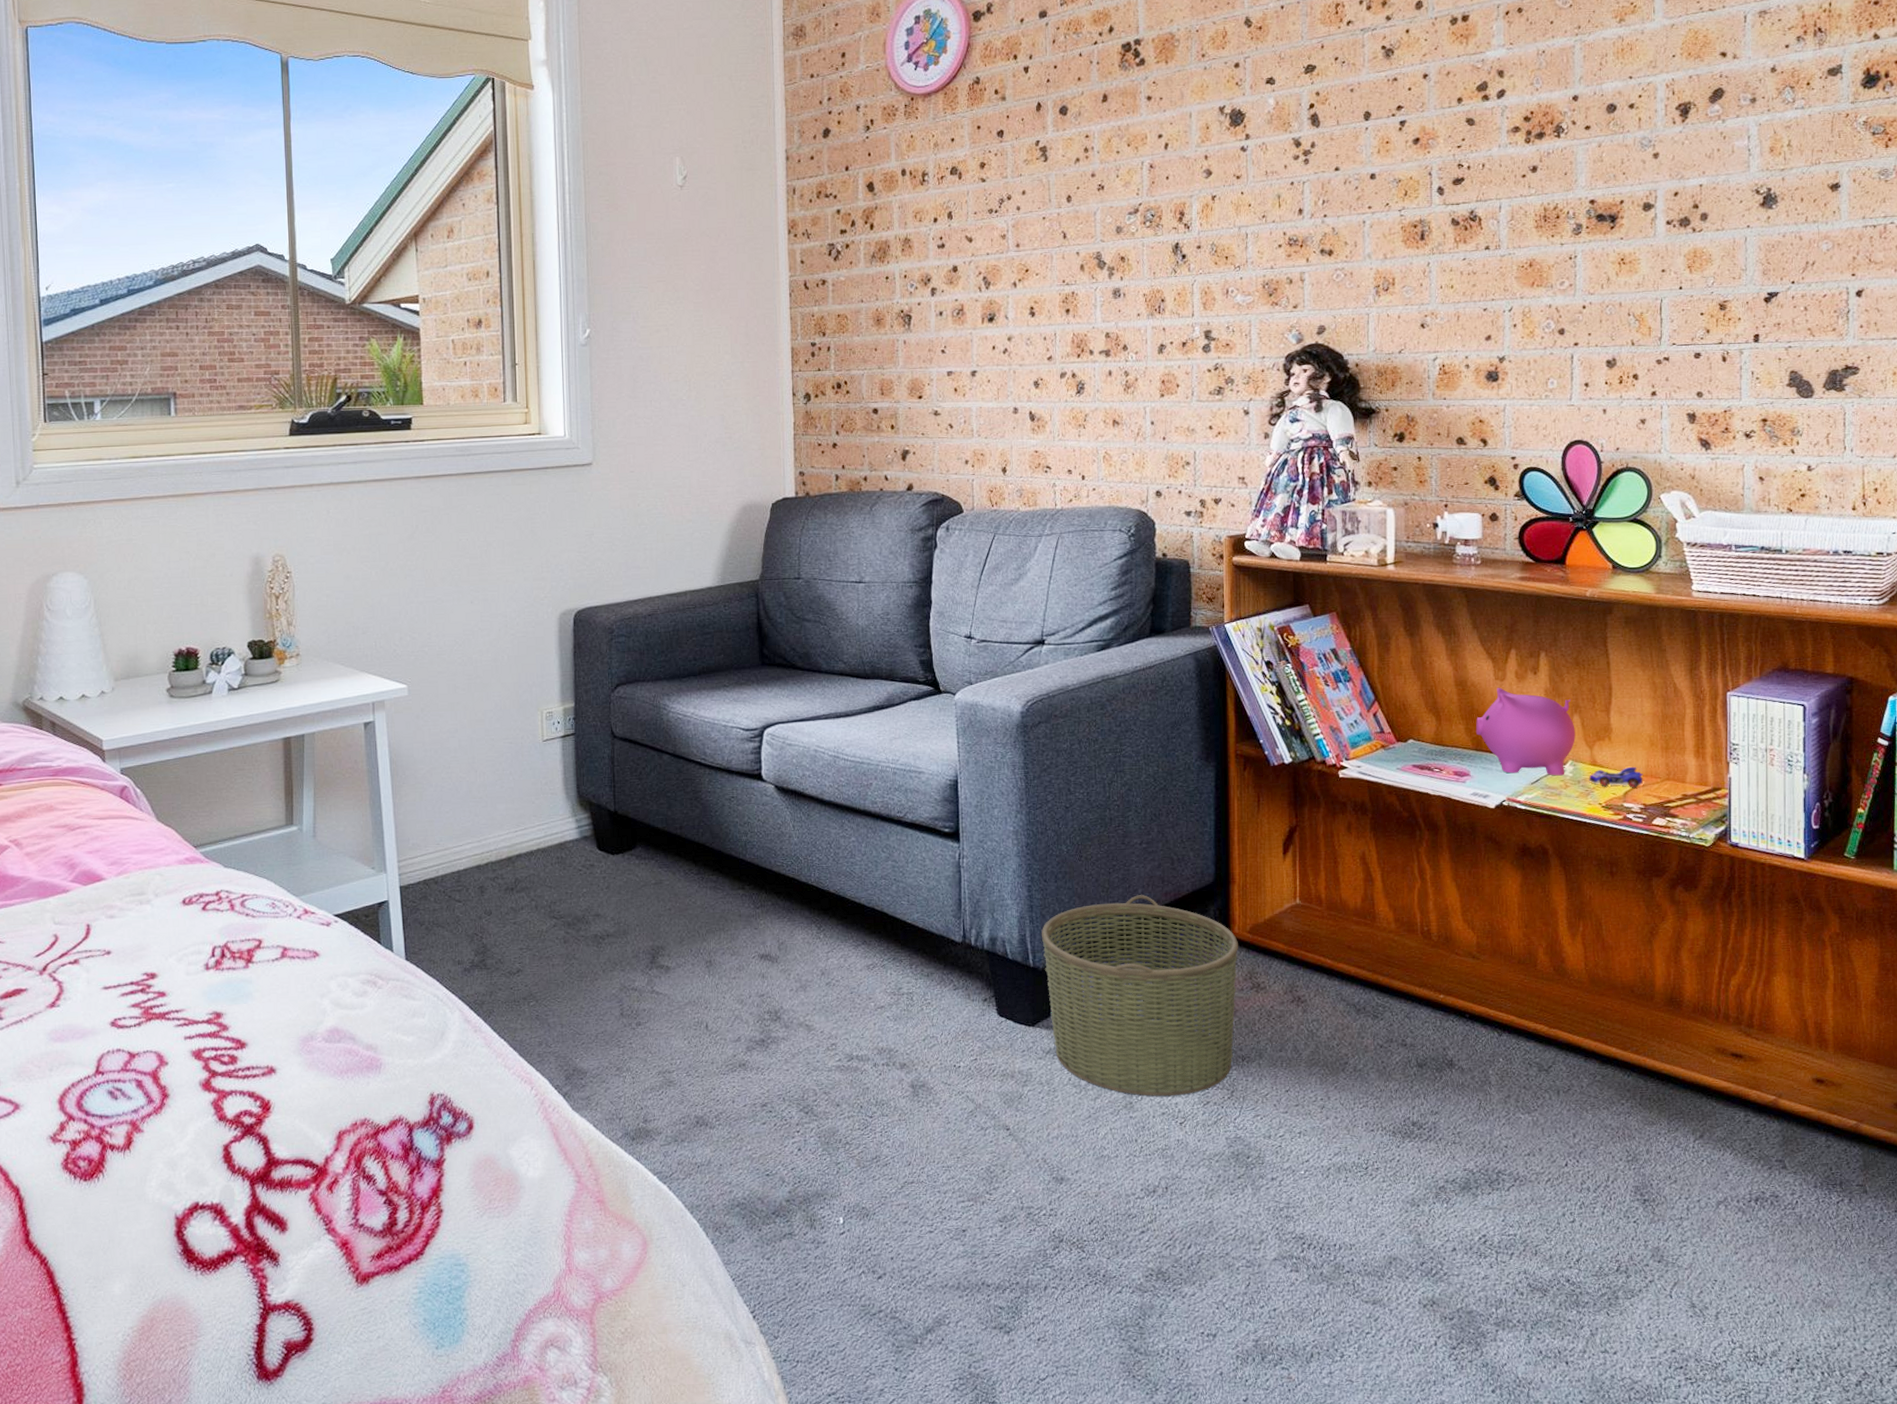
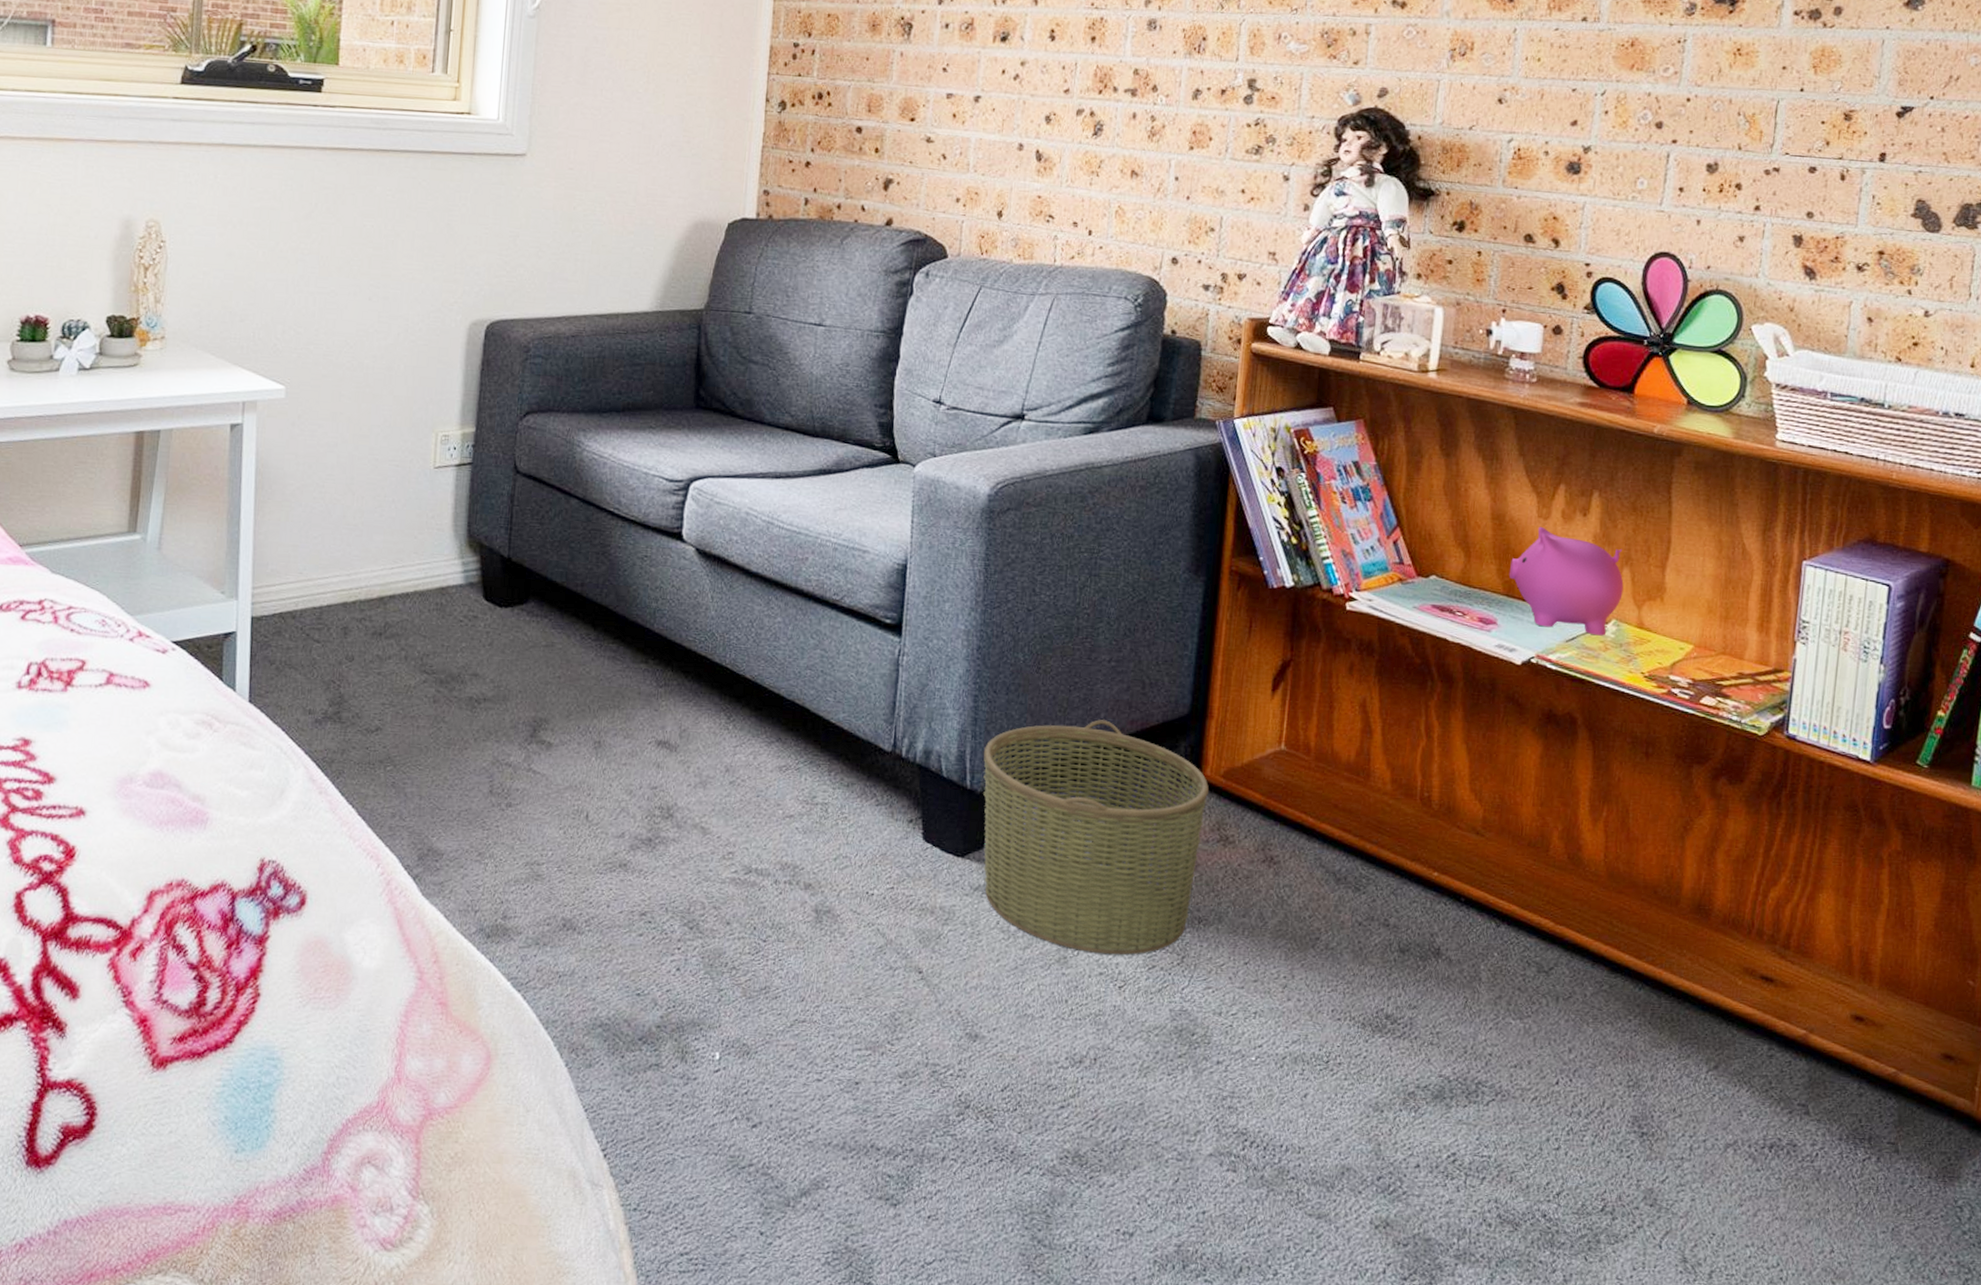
toy car: present [1588,766,1644,788] -> none [1632,634,1696,659]

